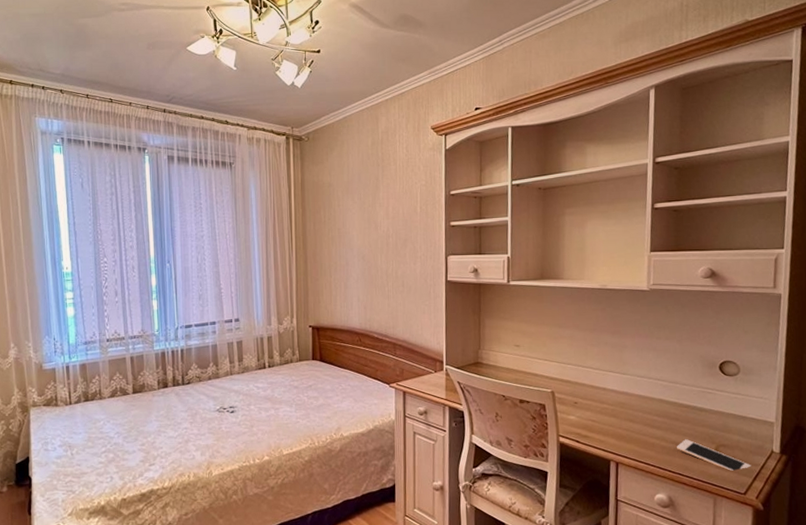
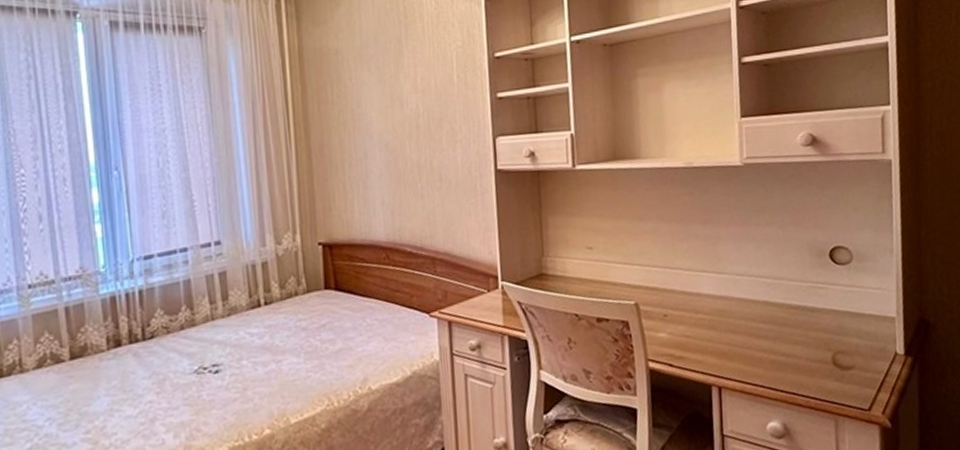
cell phone: present [677,439,752,471] -> none [788,348,874,383]

